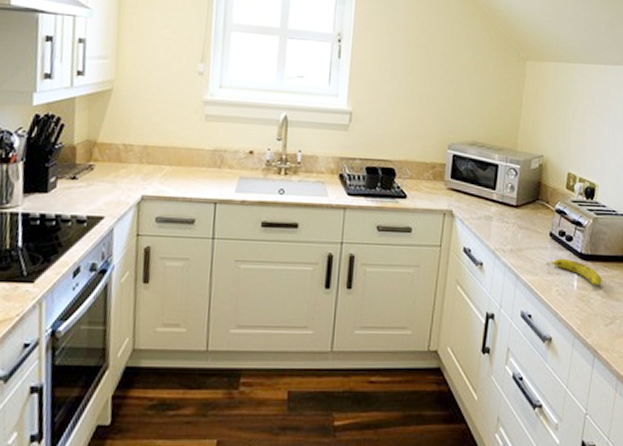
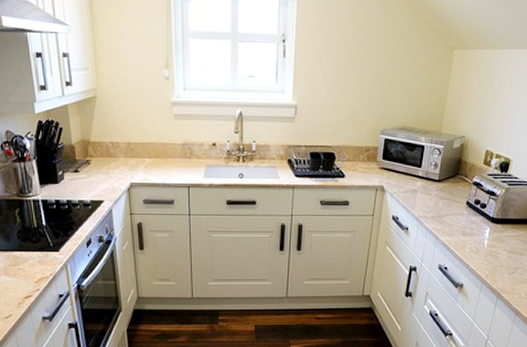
fruit: present [546,258,602,286] -> none [462,222,509,244]

